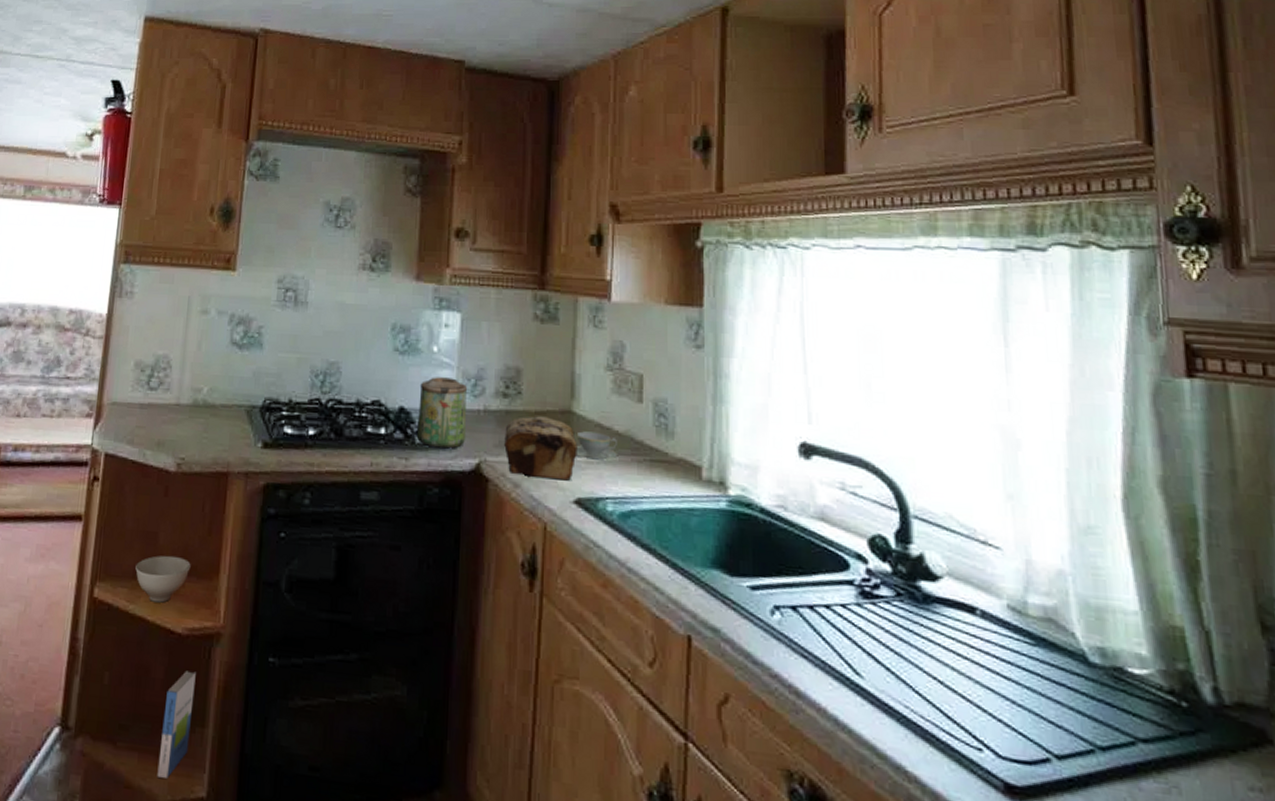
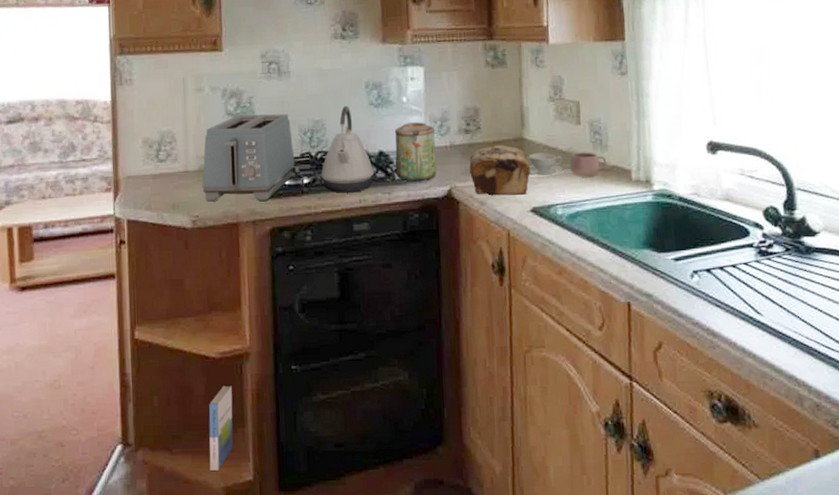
bowl: present [135,555,191,603] -> none [168,296,216,336]
toaster: none [193,345,302,451] -> present [202,113,295,202]
kettle: none [329,348,391,453] -> present [321,105,374,193]
mug: none [626,436,673,469] -> present [570,152,607,177]

